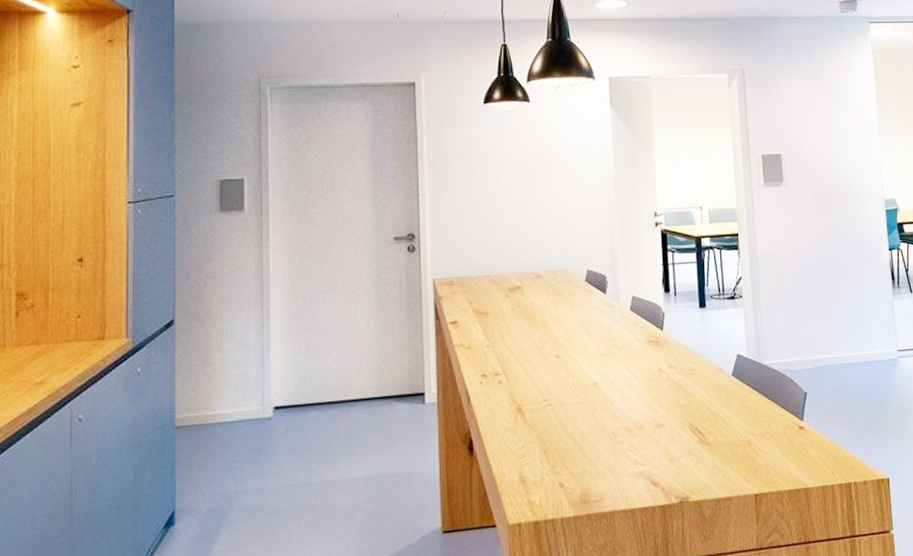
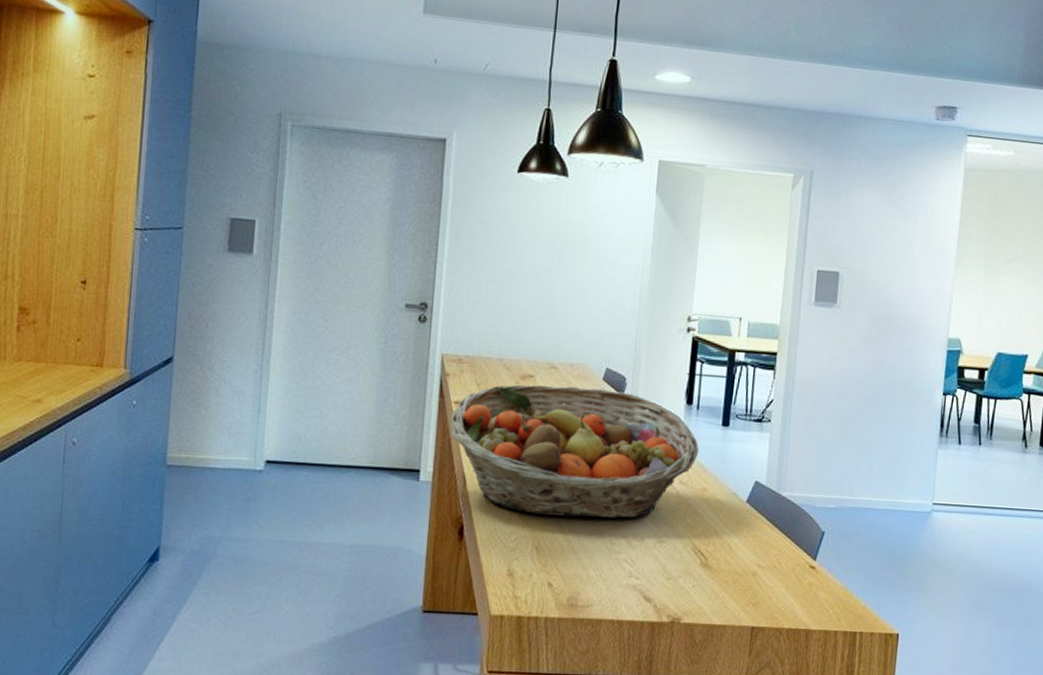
fruit basket: none [448,290,682,419] -> present [450,384,699,519]

